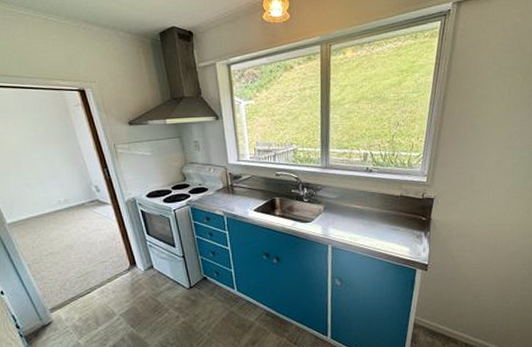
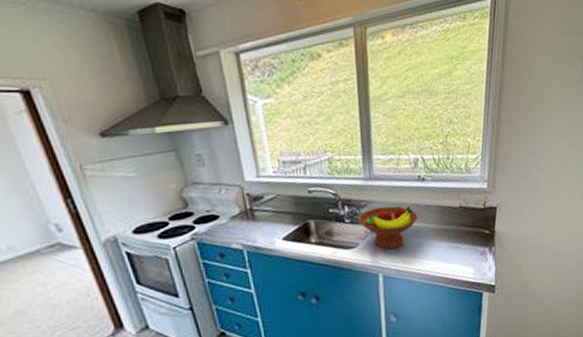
fruit bowl: none [314,191,365,226] -> present [358,205,419,250]

